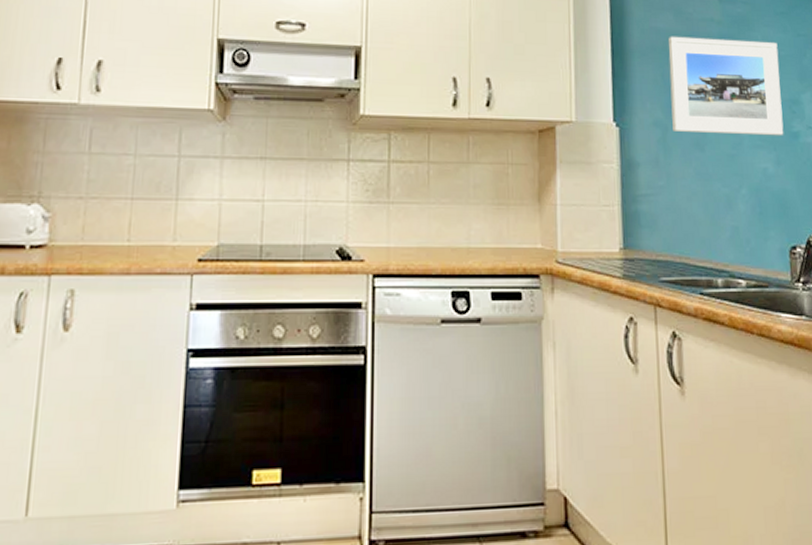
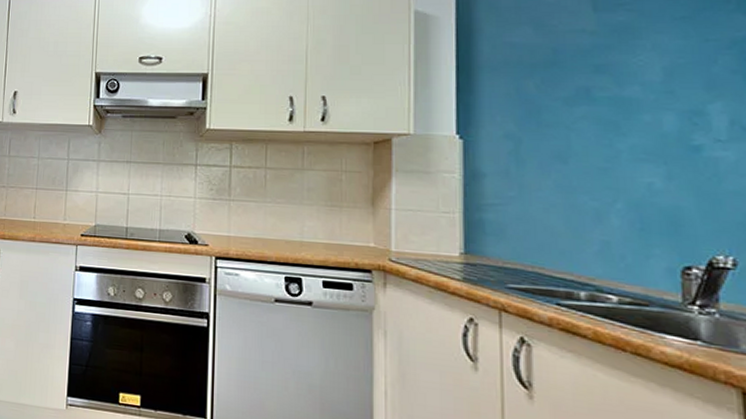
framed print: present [668,36,784,136] -> none [525,49,680,150]

